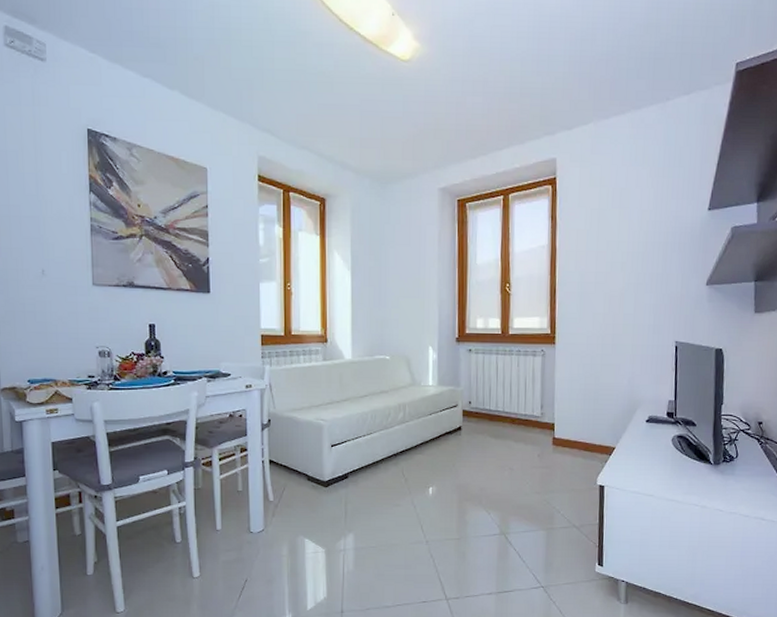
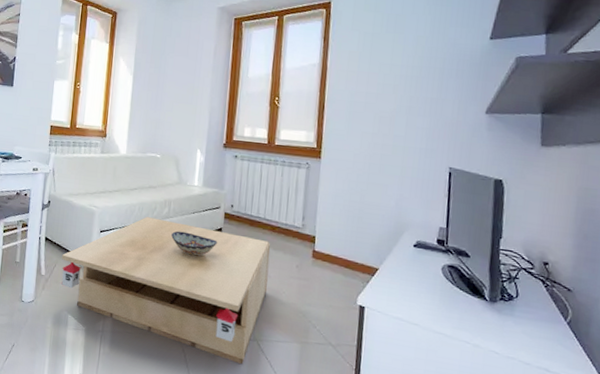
coffee table: none [291,424,512,560] -> present [61,217,271,365]
decorative bowl: none [409,435,458,459] -> present [171,231,218,257]

